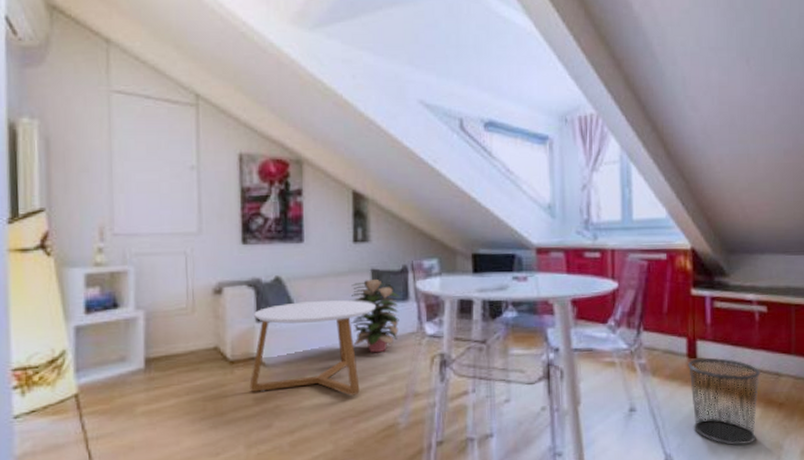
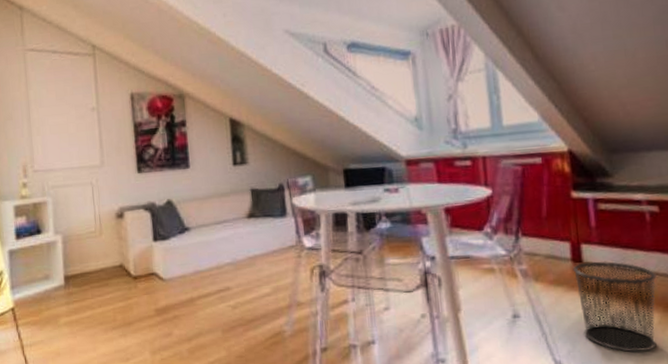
coffee table: present [249,300,376,396] -> none [151,218,257,306]
decorative plant: present [351,278,400,353] -> none [234,197,279,266]

